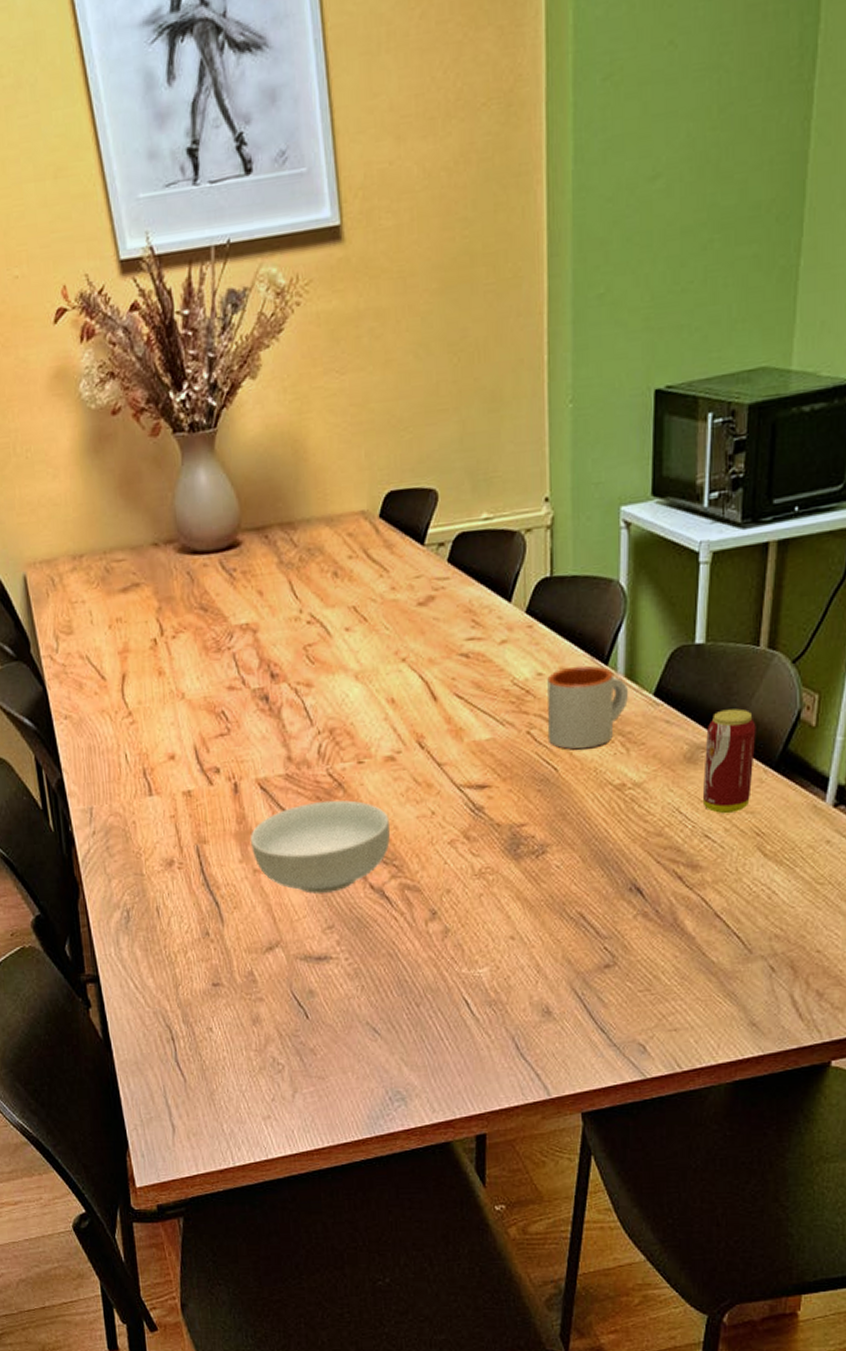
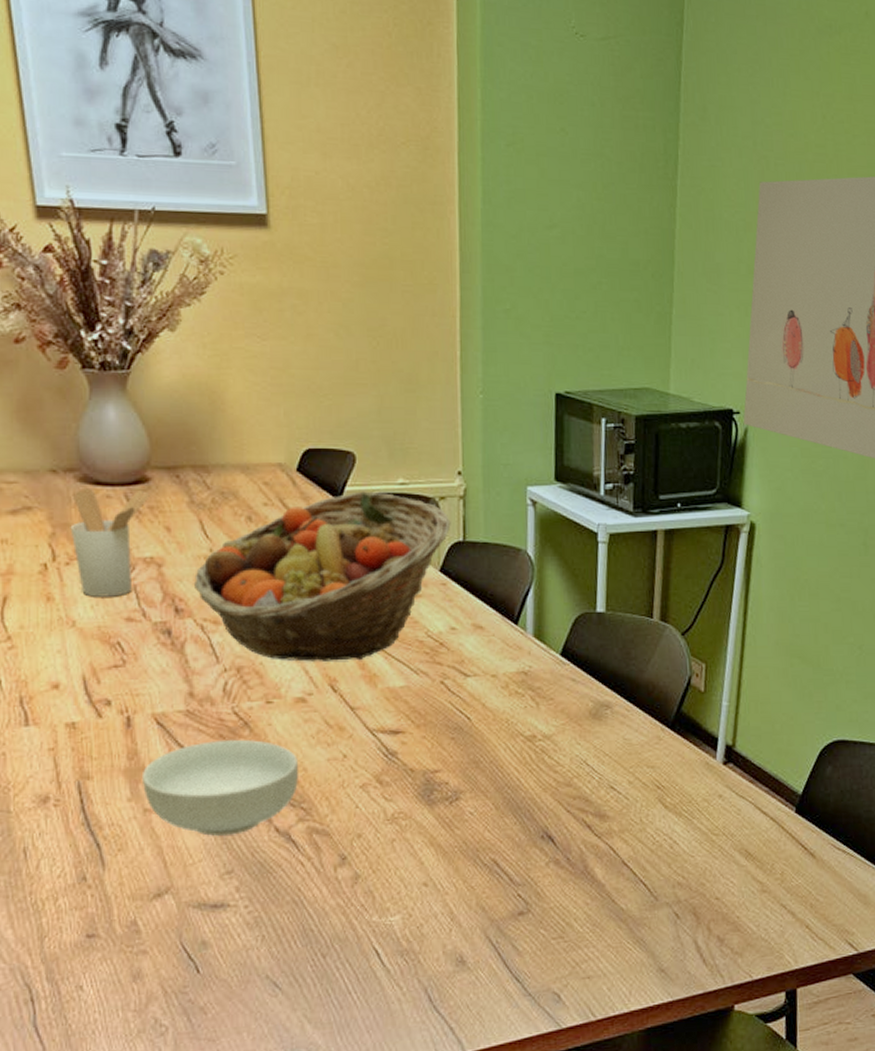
utensil holder: none [174,556,242,668] -> present [70,487,150,597]
fruit basket: none [287,531,538,719] -> present [194,491,451,661]
mug: present [547,665,629,750] -> none [460,623,538,701]
beverage can: present [702,708,756,814] -> none [607,672,653,768]

